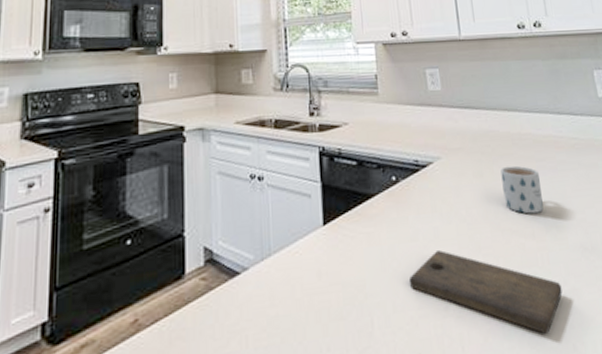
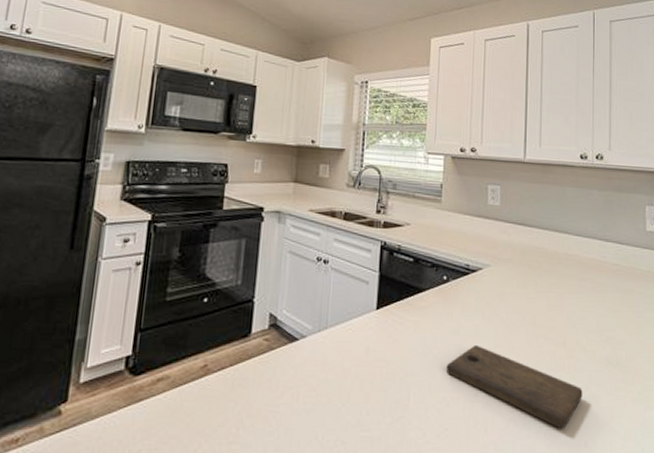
mug: present [500,165,544,214] -> none [543,281,578,326]

